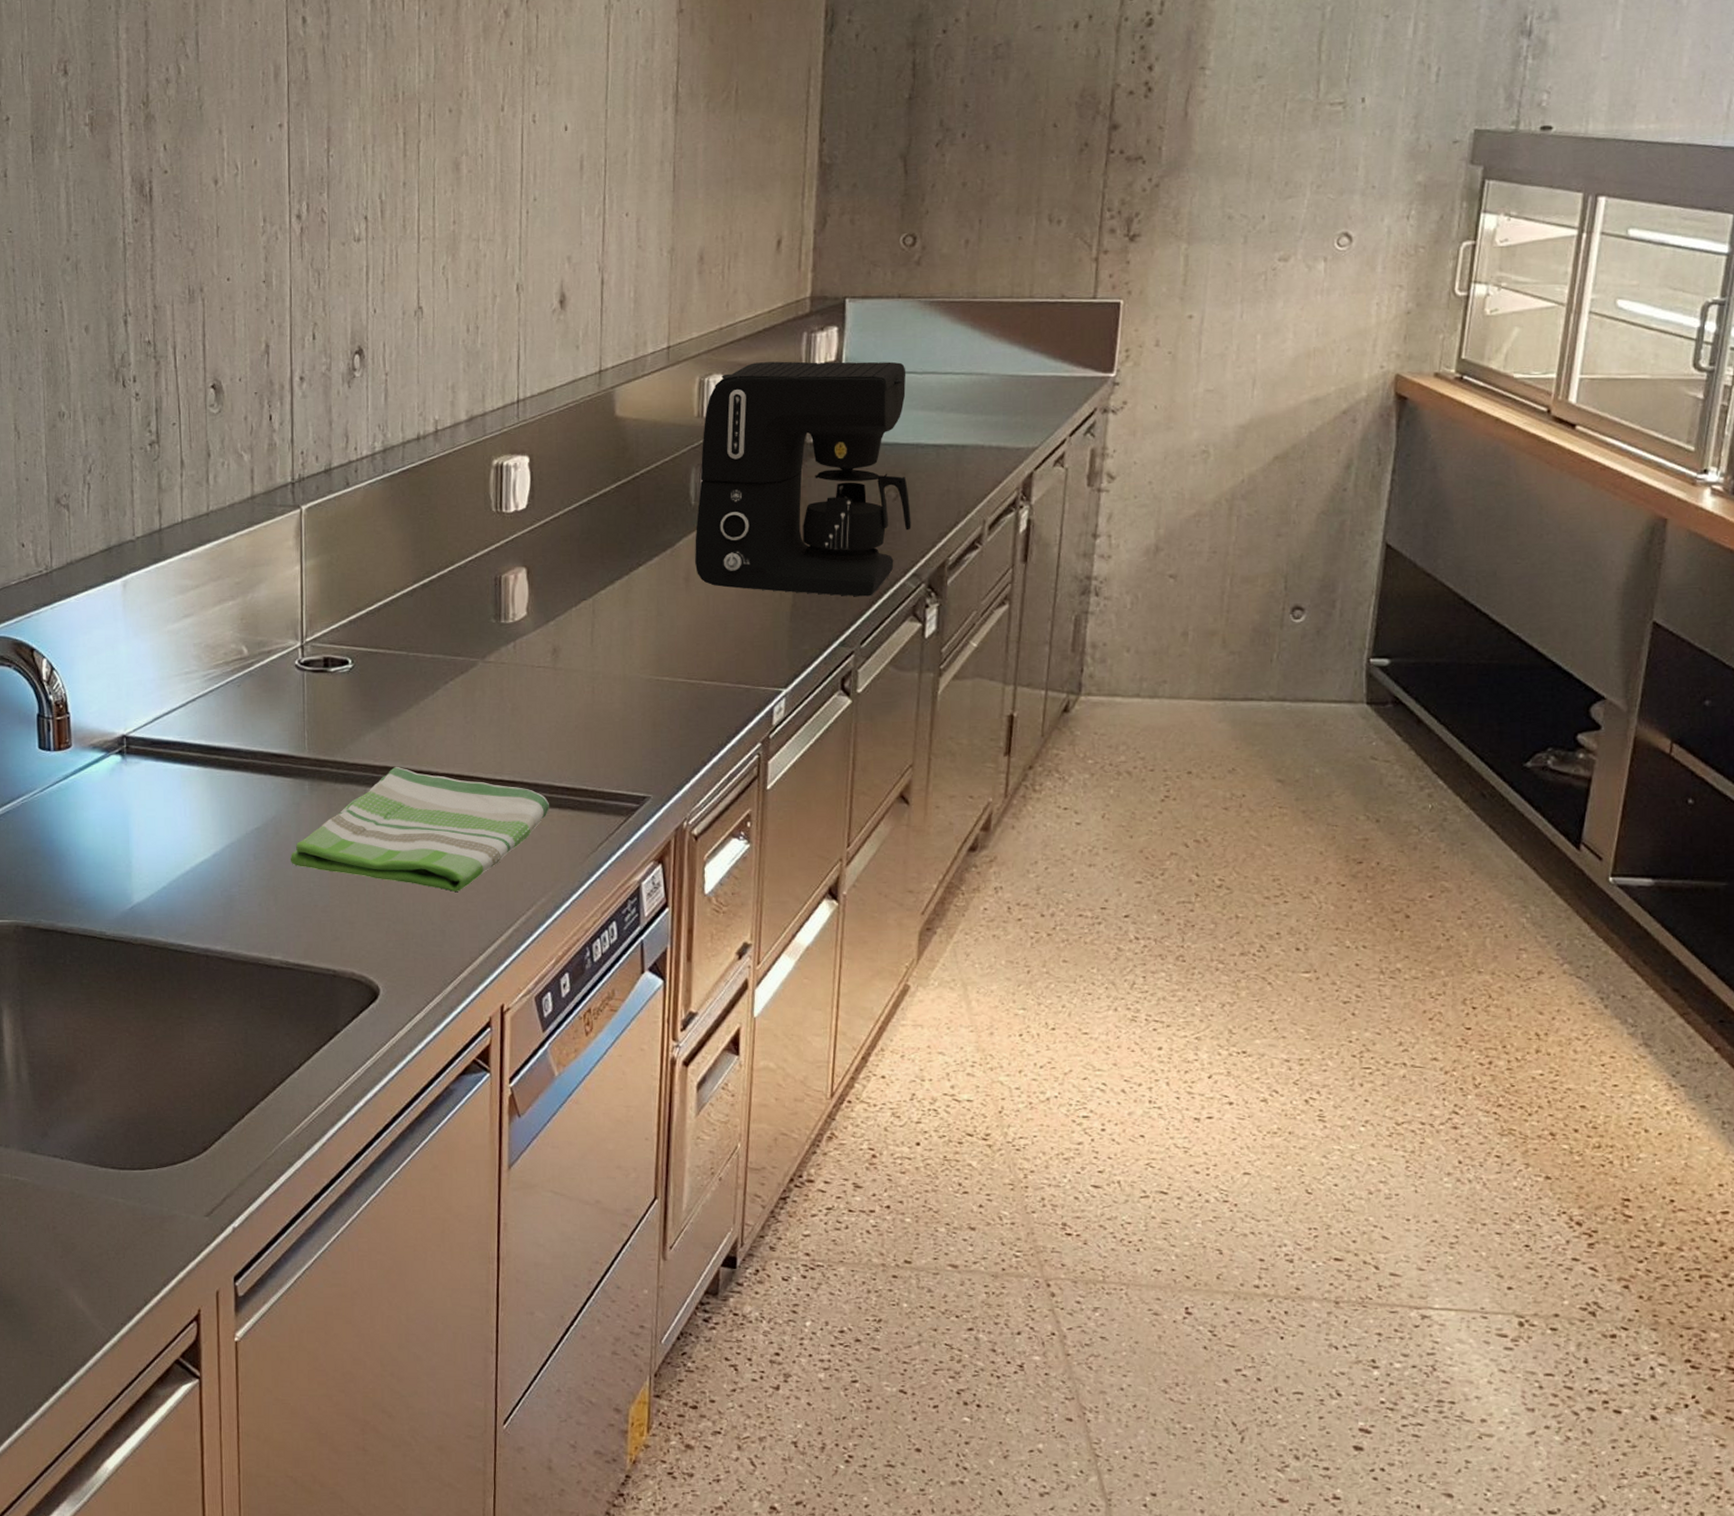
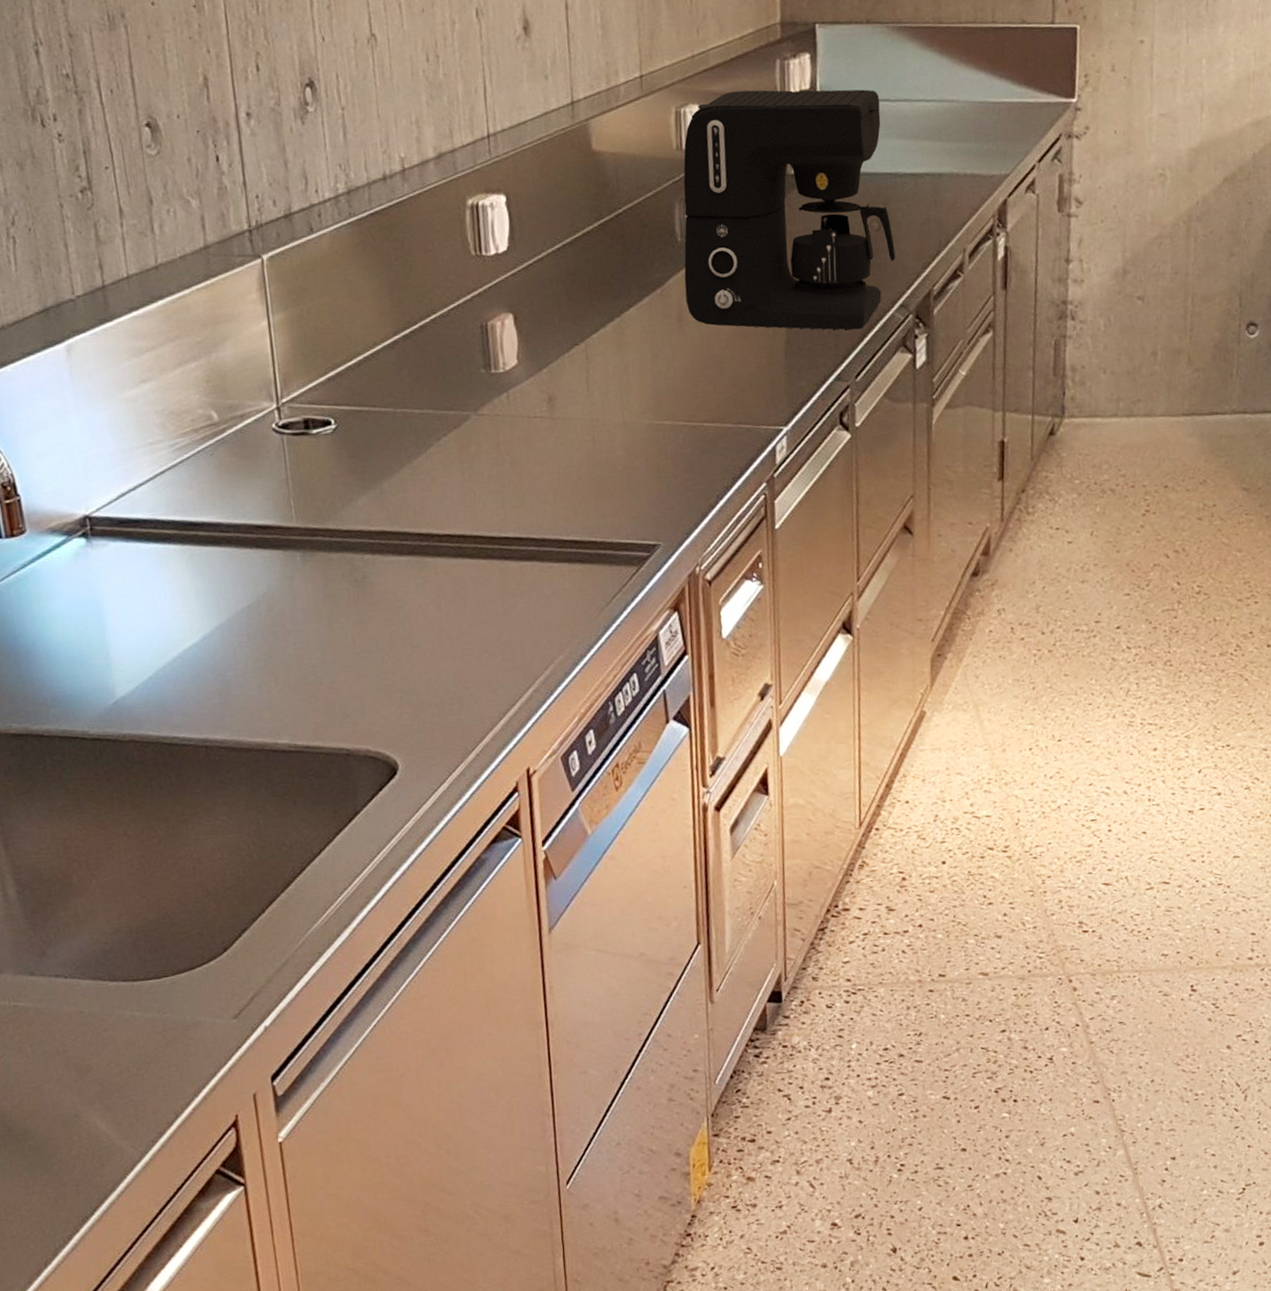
dish towel: present [290,766,550,892] -> none [287,530,560,657]

